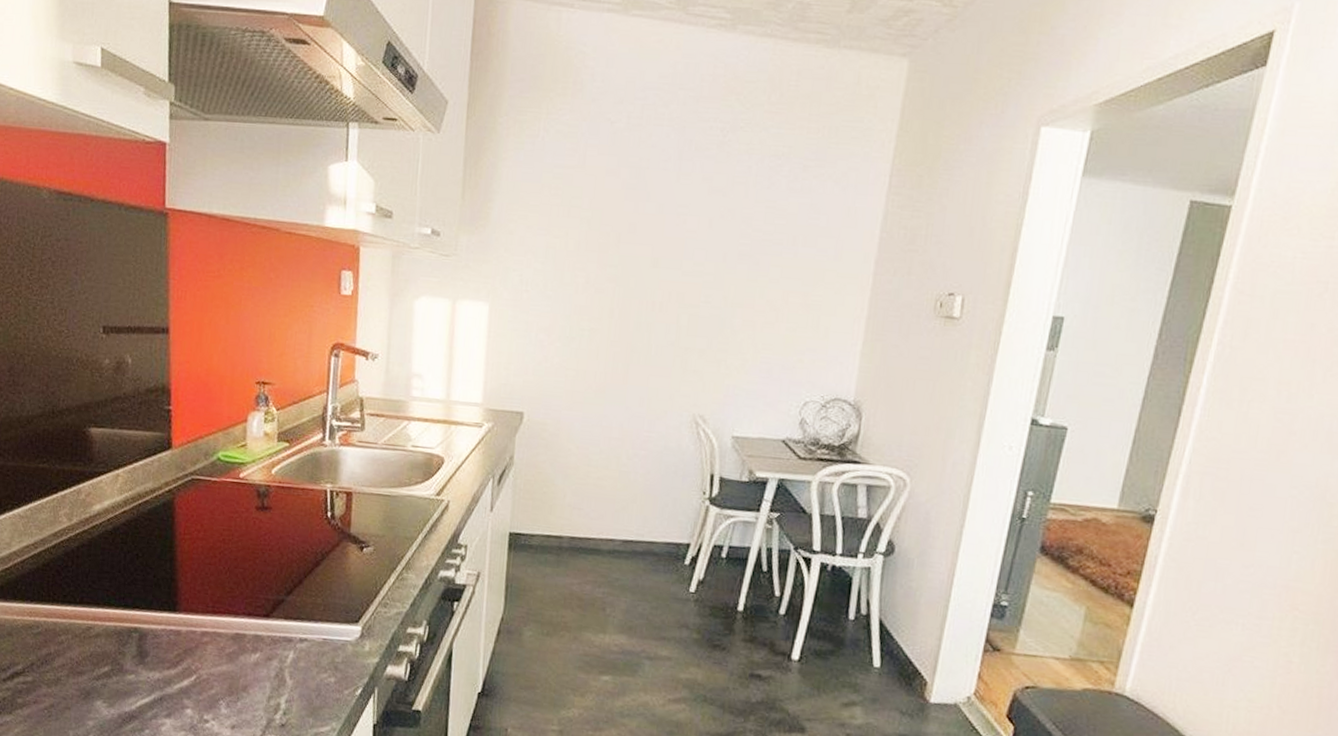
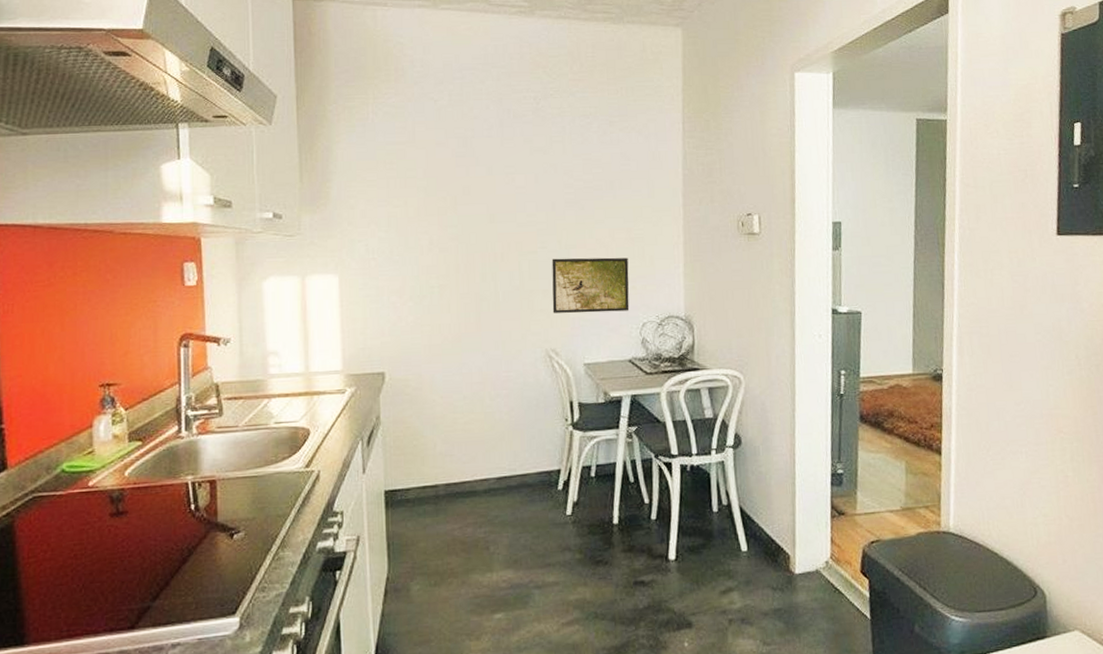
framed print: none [706,316,800,386] -> present [551,257,630,313]

